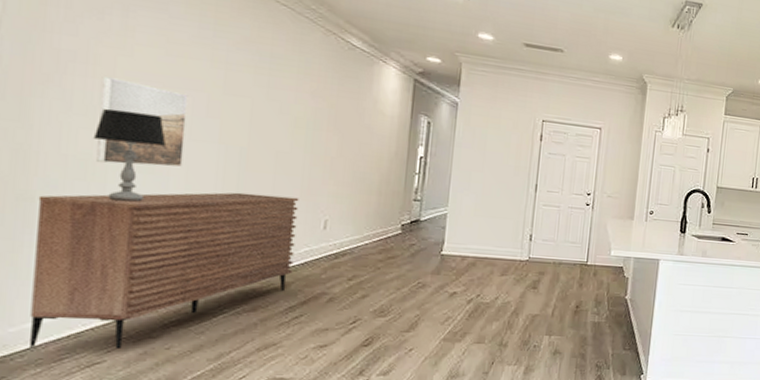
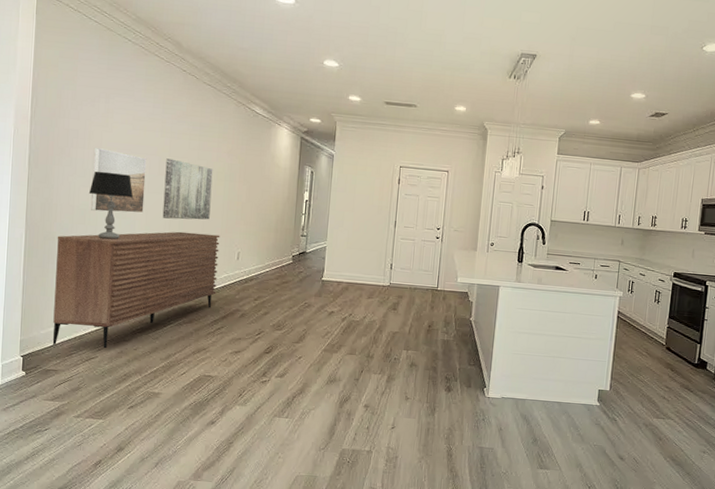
wall art: none [212,96,290,178] -> present [162,158,213,220]

